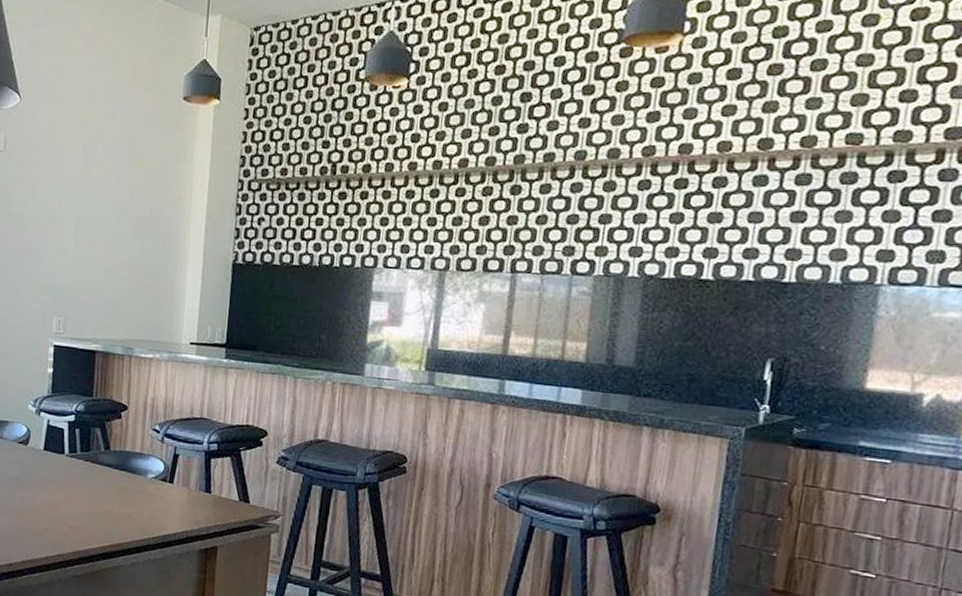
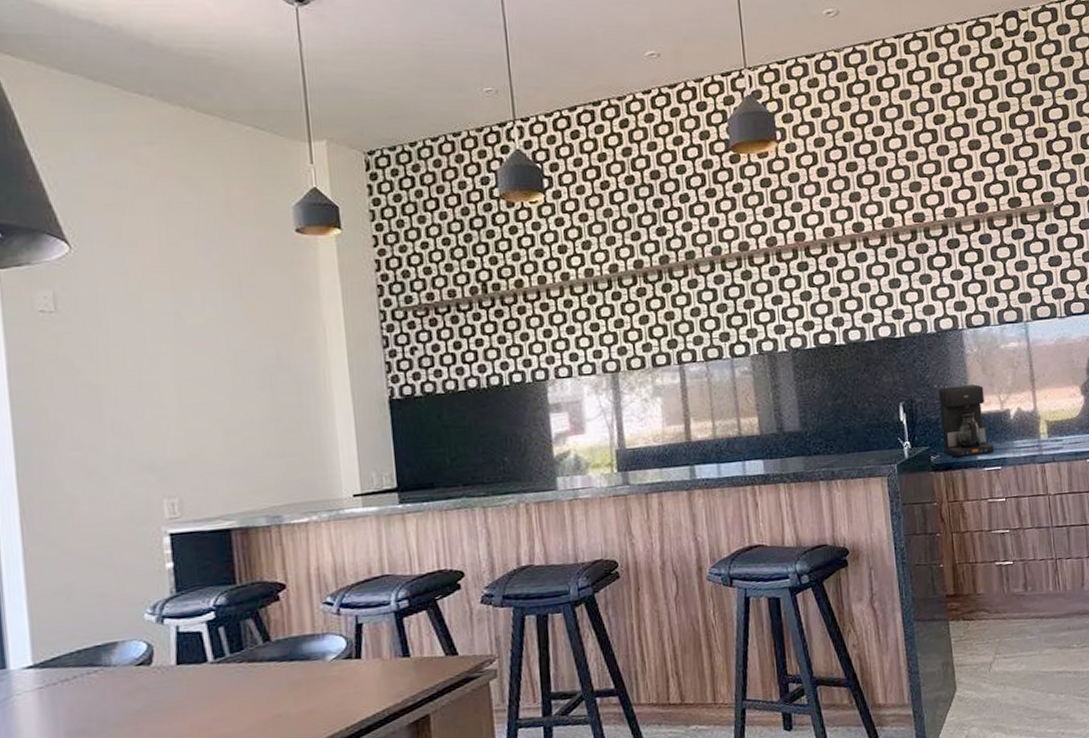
coffee maker: none [813,351,892,442] -> present [939,384,994,458]

